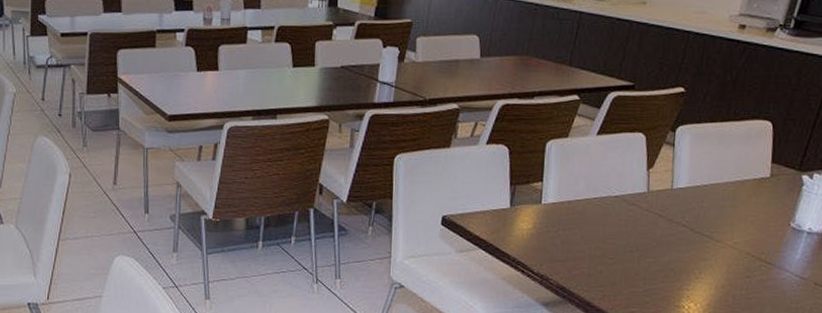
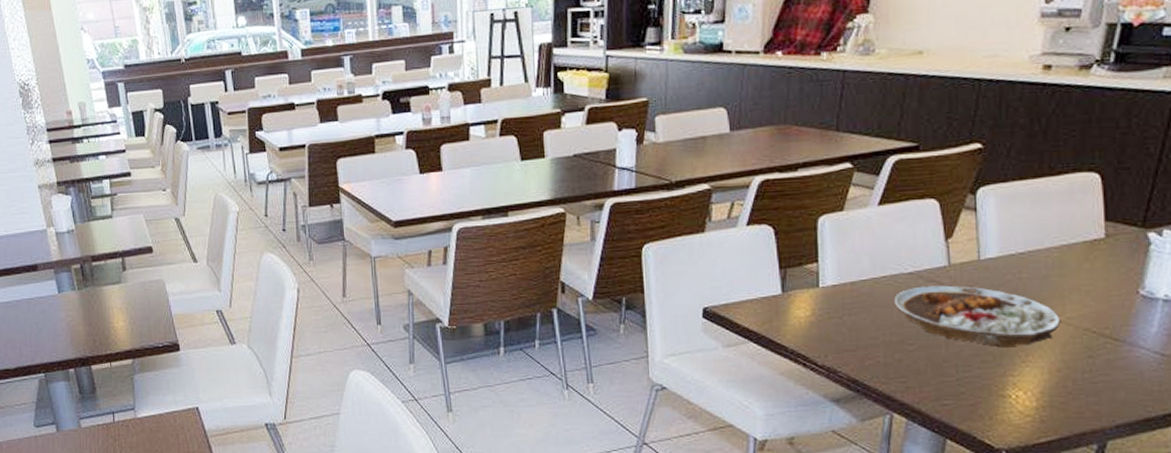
plate: none [602,208,730,266] -> present [895,285,1061,348]

